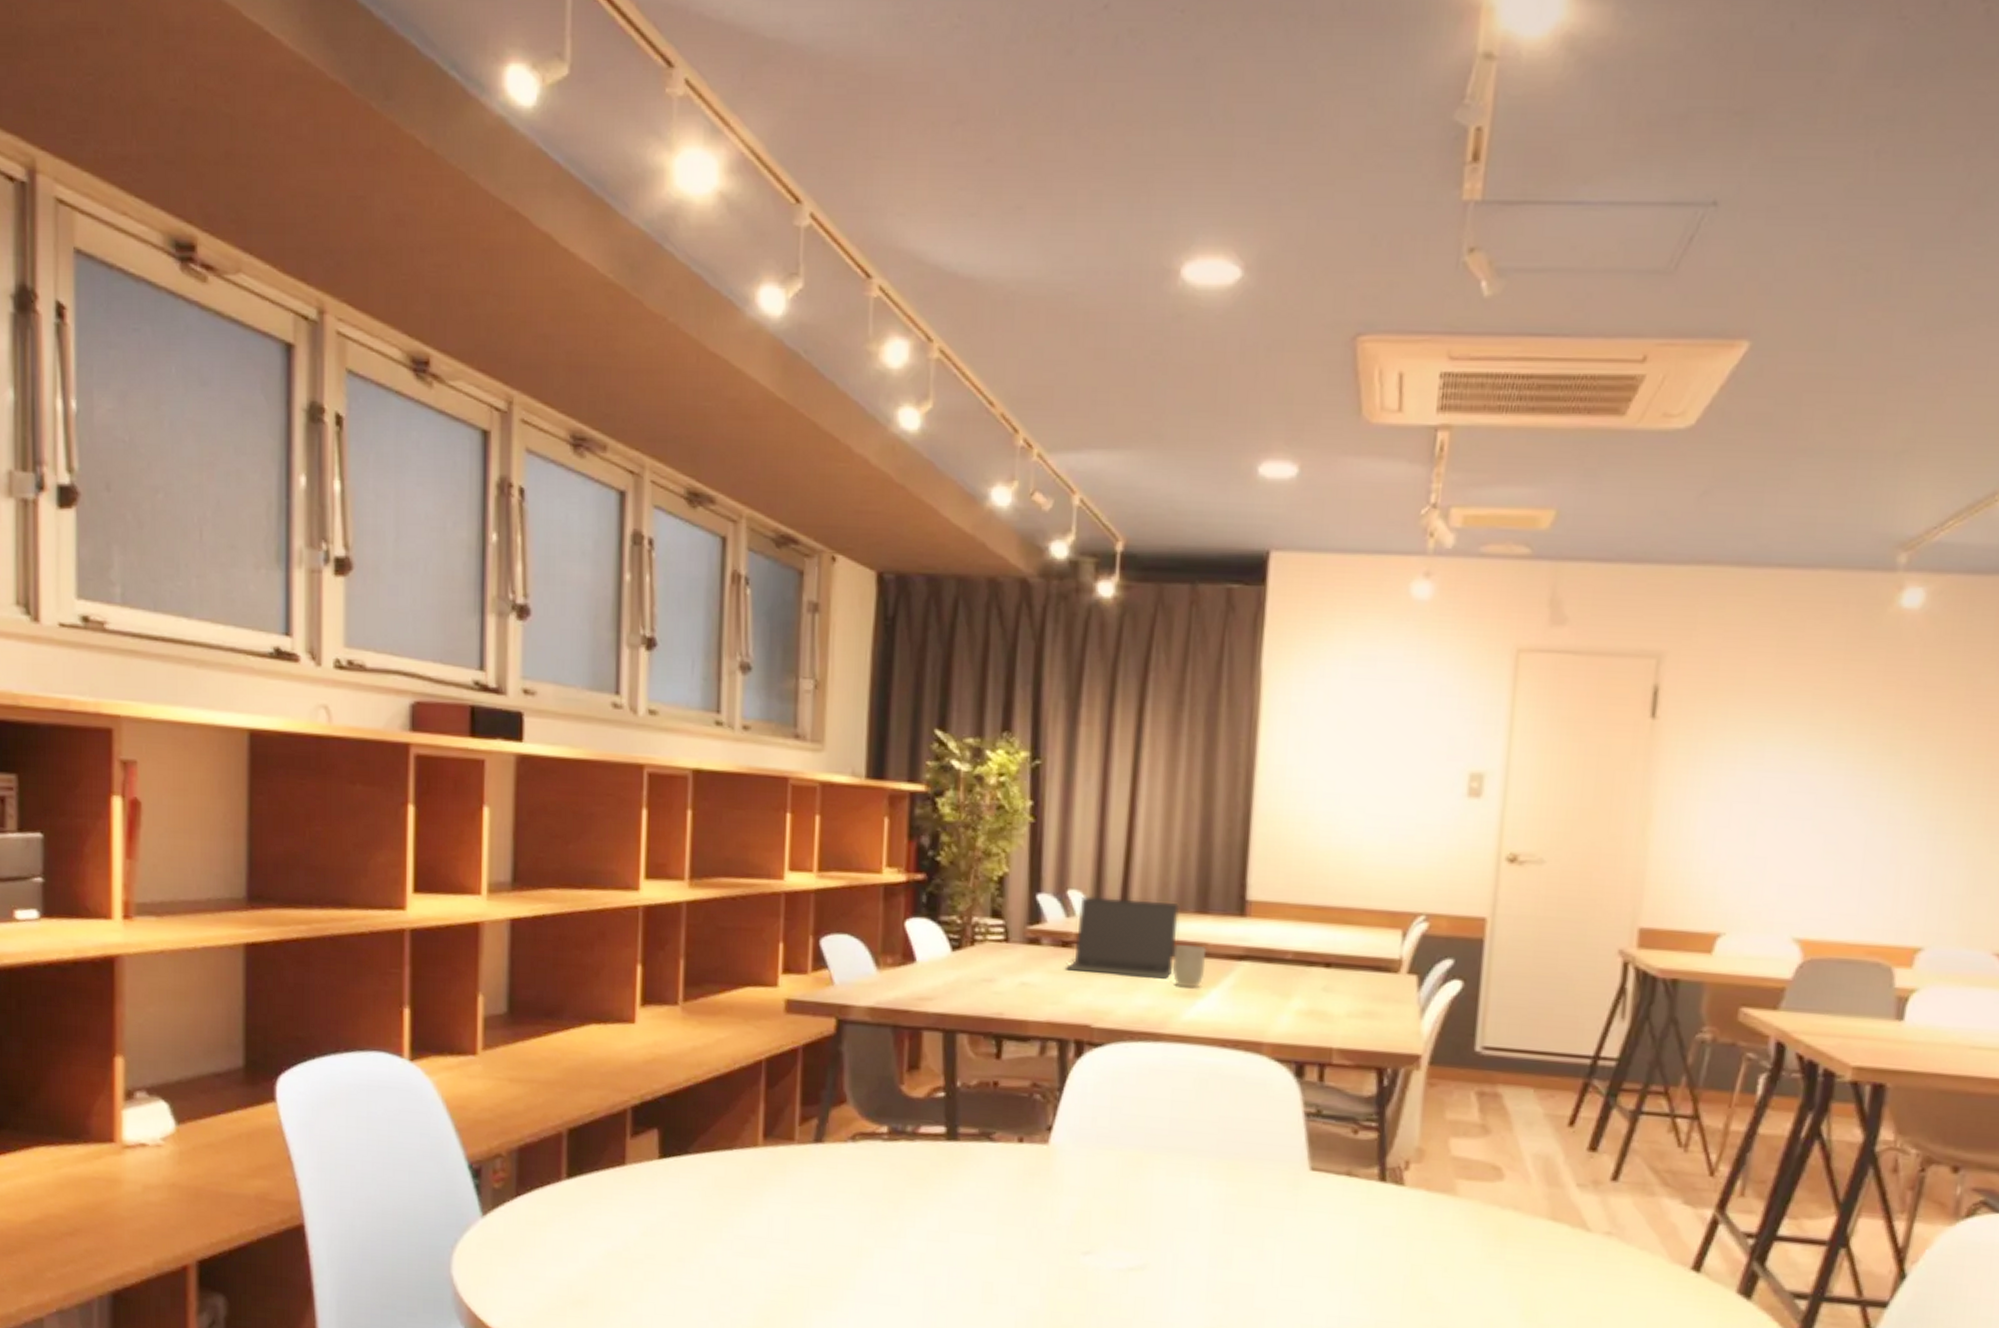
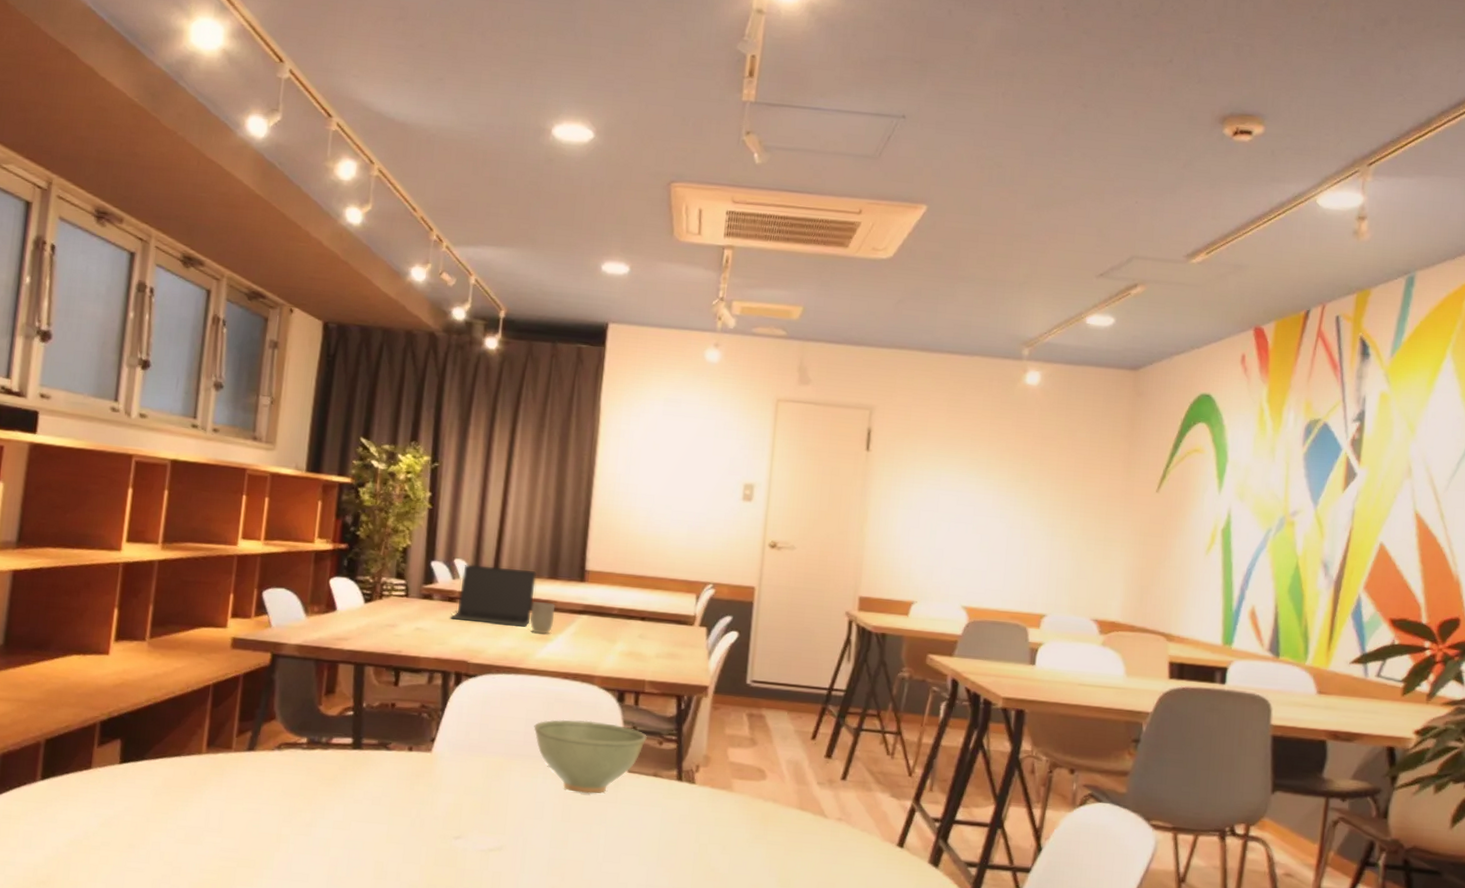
bowl: none [1182,1101,1336,1199] -> present [533,719,647,795]

